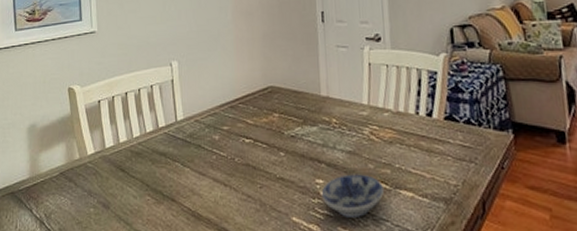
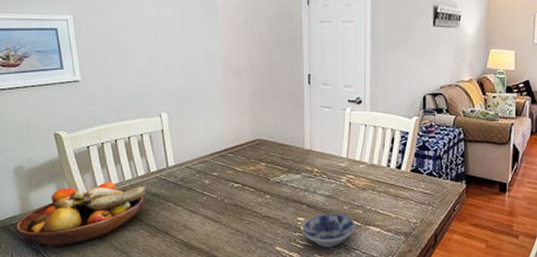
fruit bowl: none [21,140,156,216] -> present [14,182,149,247]

